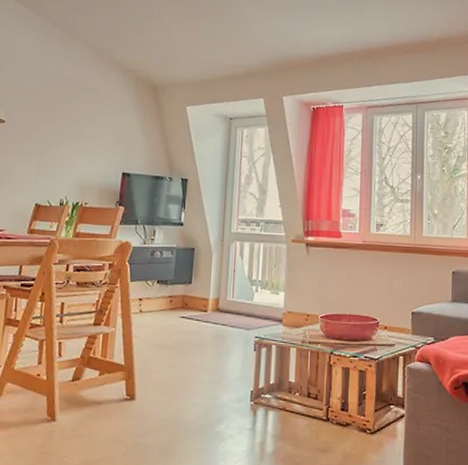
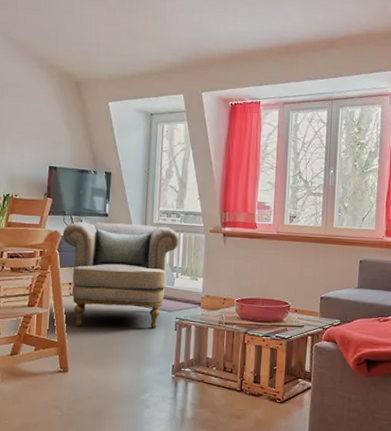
armchair: none [134,231,259,349] -> present [62,221,179,328]

